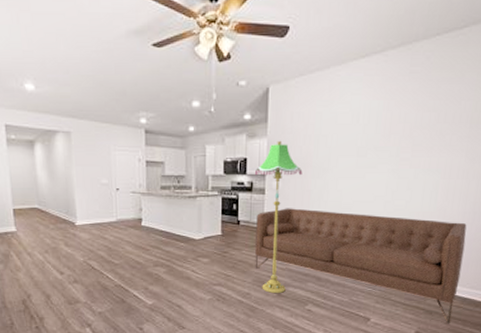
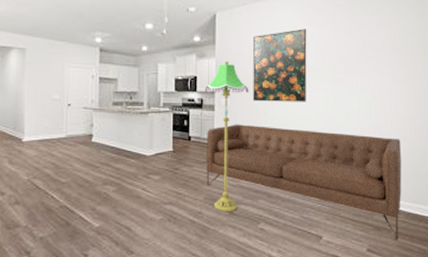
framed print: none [306,102,372,185] -> present [253,29,307,102]

